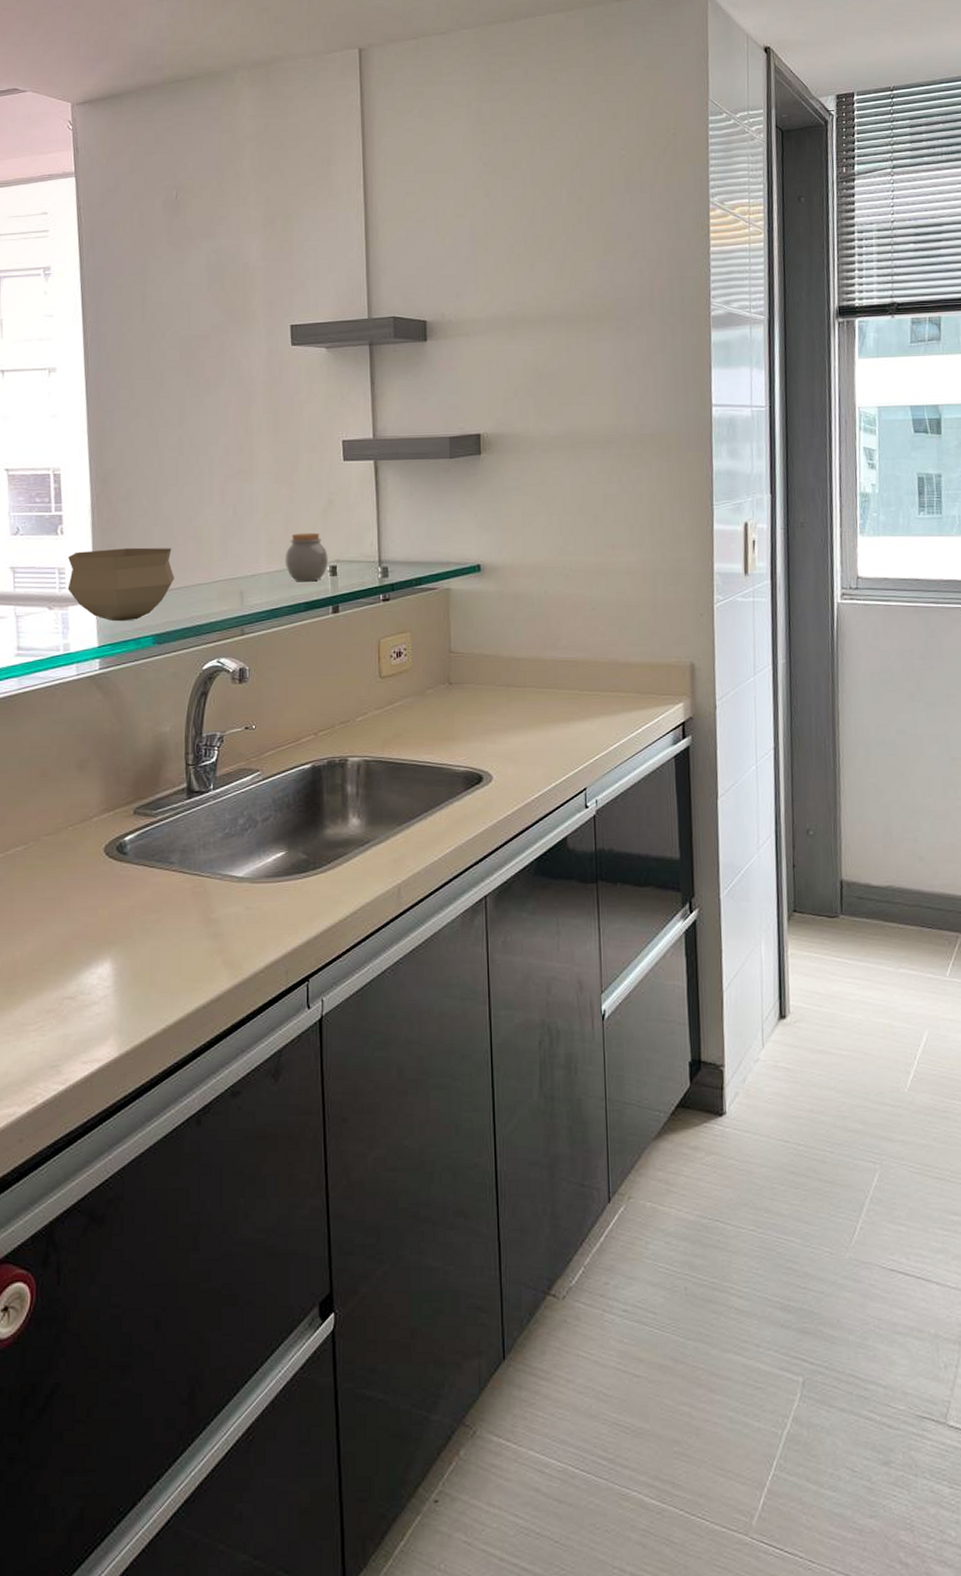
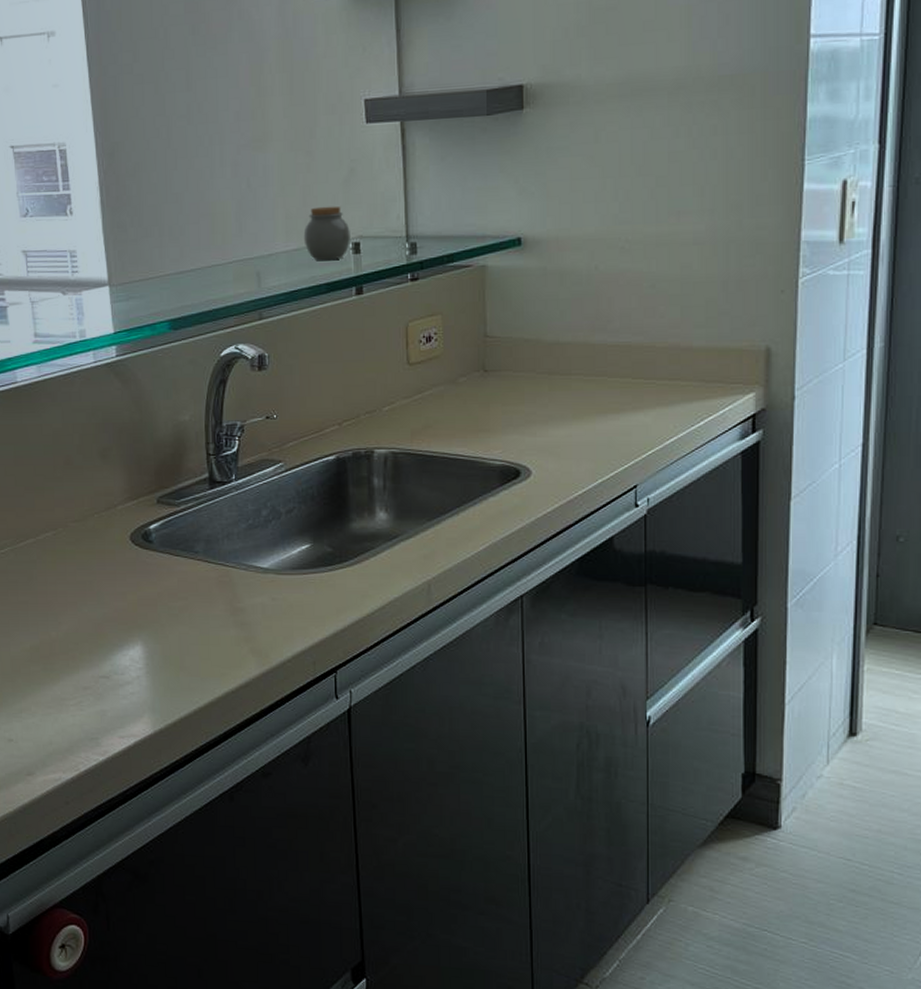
bowl: present [67,547,174,622] -> none [79,226,188,307]

